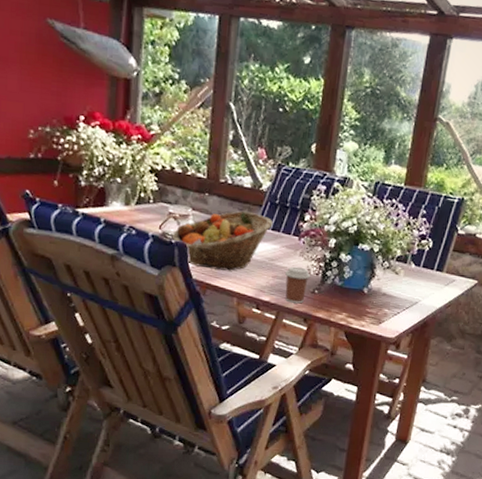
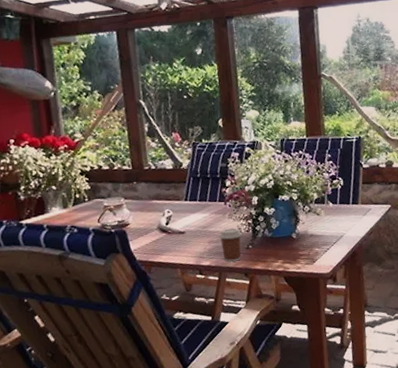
fruit basket: present [172,210,273,271] -> none [110,189,199,249]

